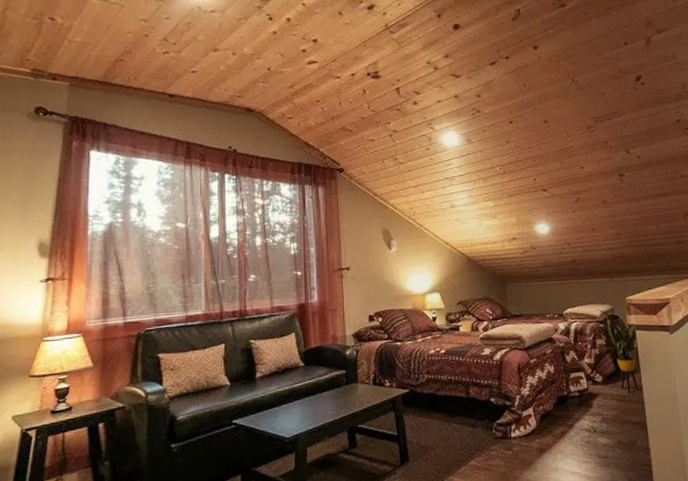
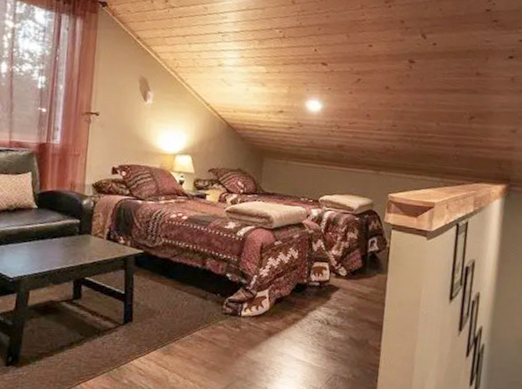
house plant: present [596,309,639,393] -> none [349,201,393,292]

